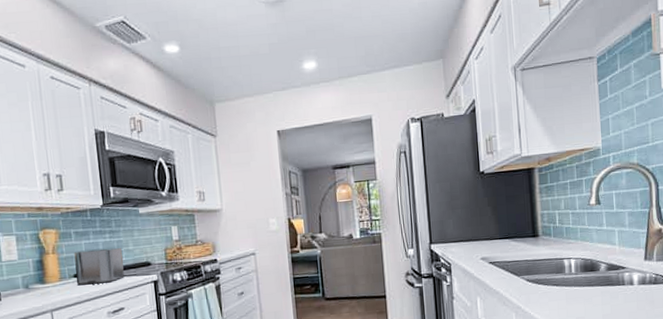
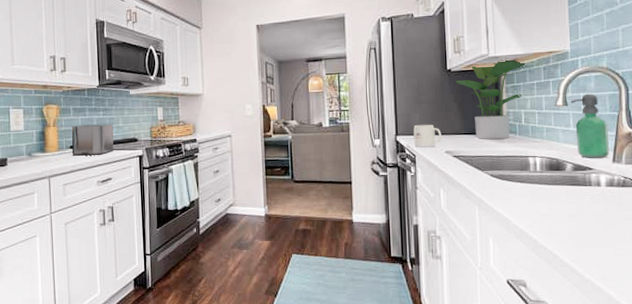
mug: none [447,230,477,256] -> present [413,124,442,148]
potted plant: none [489,158,559,244] -> present [455,58,526,140]
soap dispenser: none [604,191,642,258] -> present [571,93,610,159]

